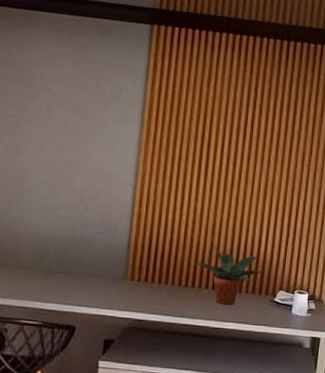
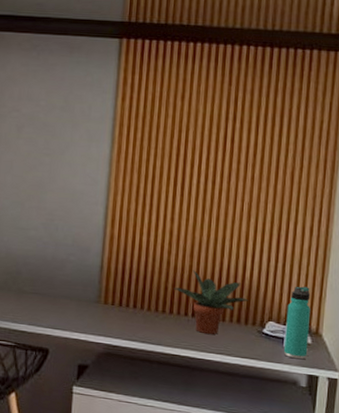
thermos bottle: none [291,258,316,324] -> present [283,286,311,360]

